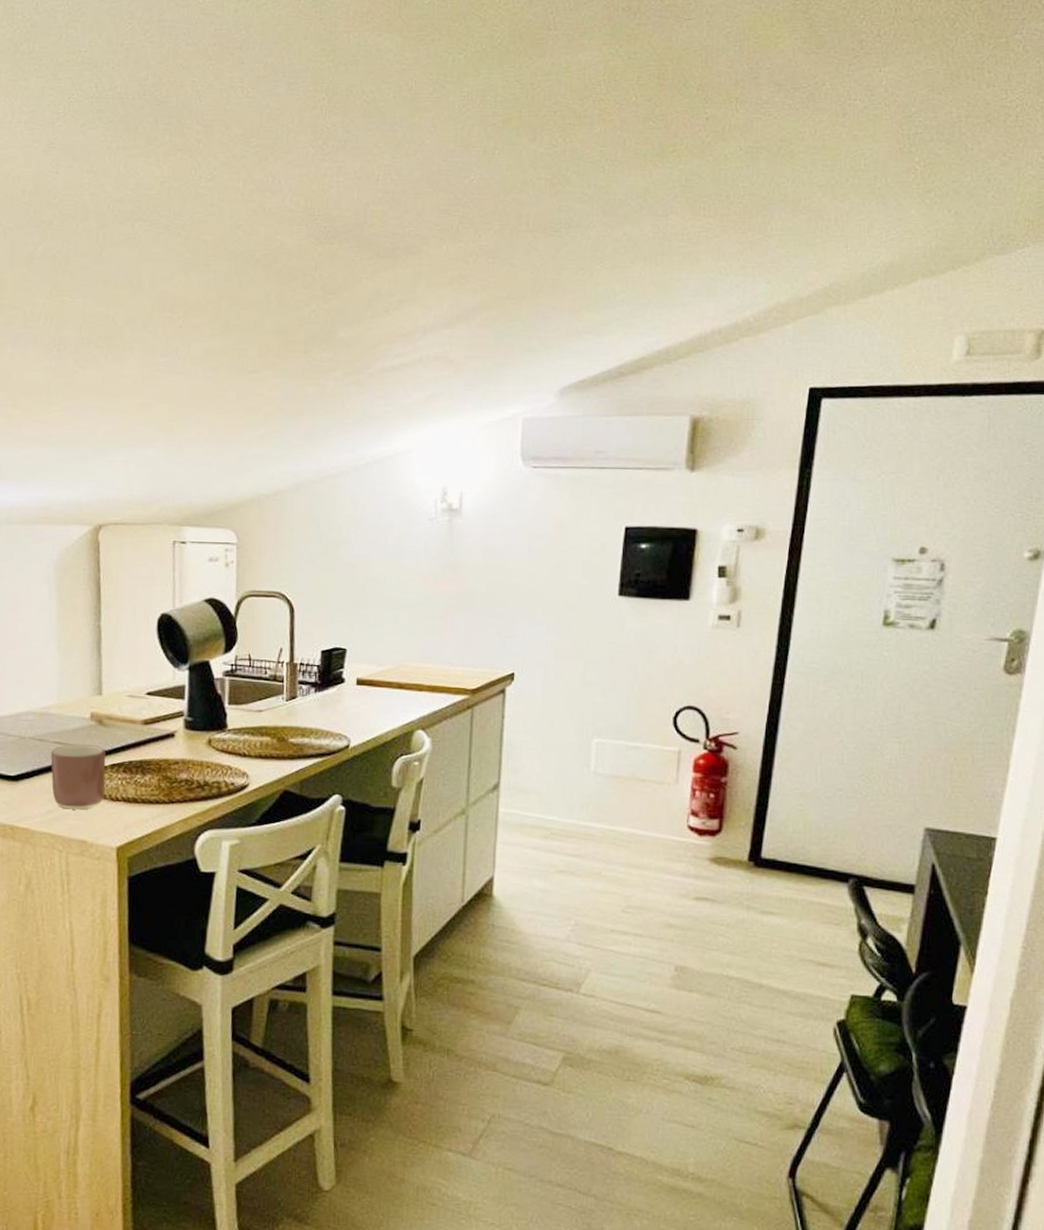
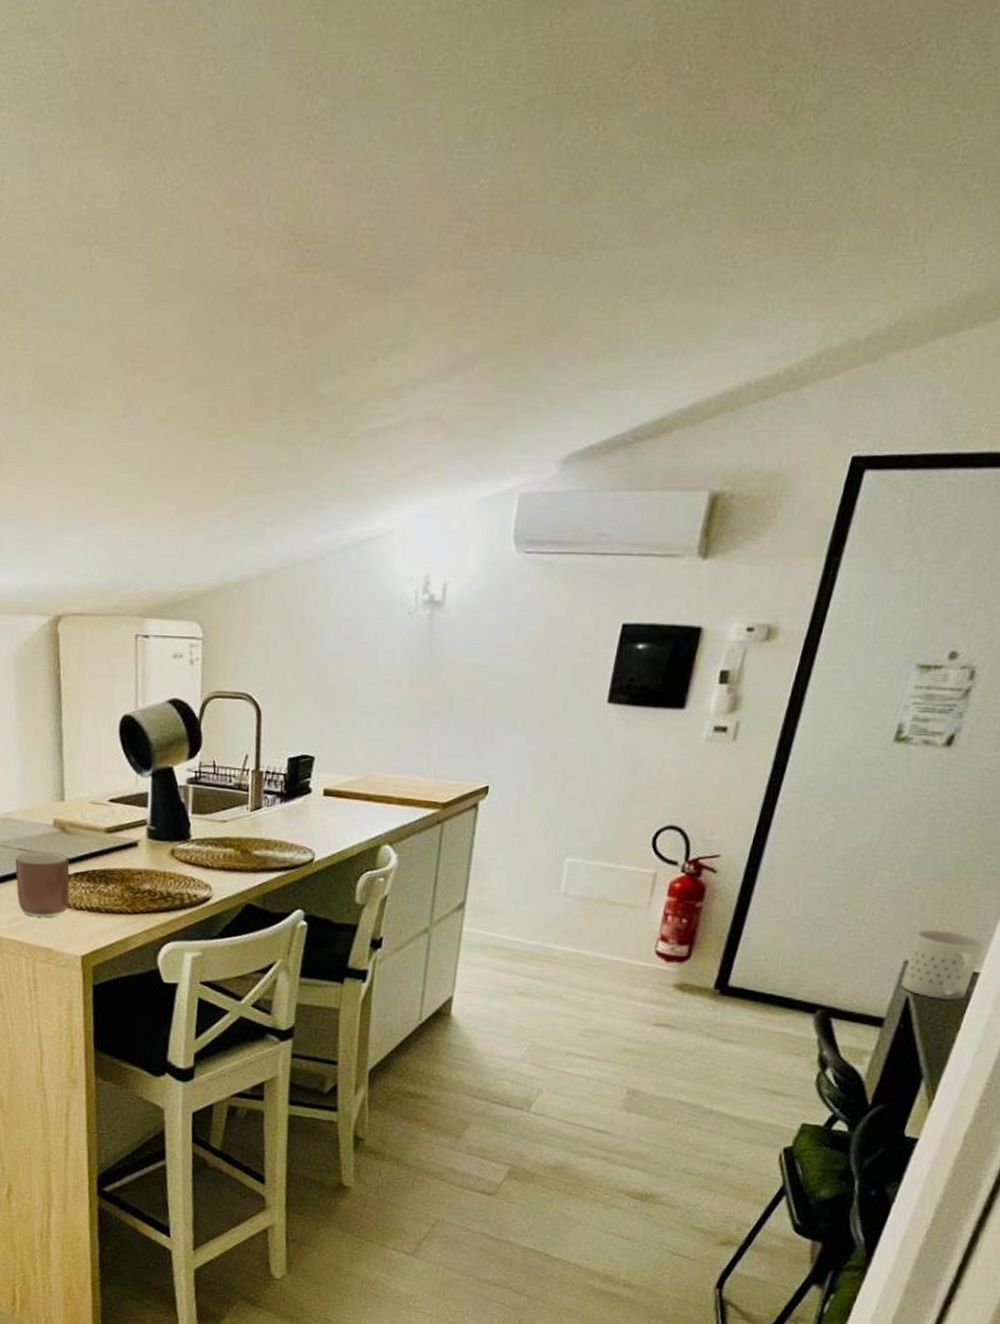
mug: none [925,797,995,865] -> present [901,929,984,1000]

